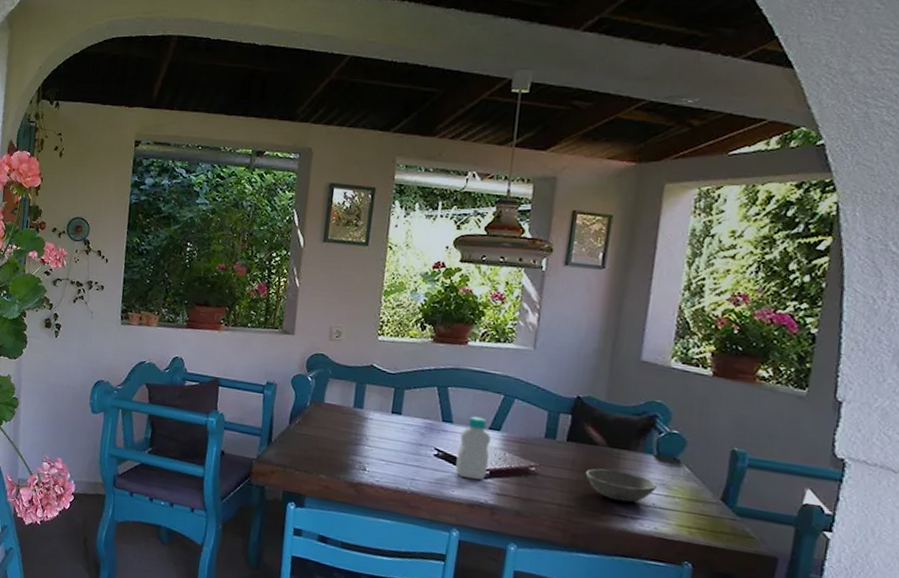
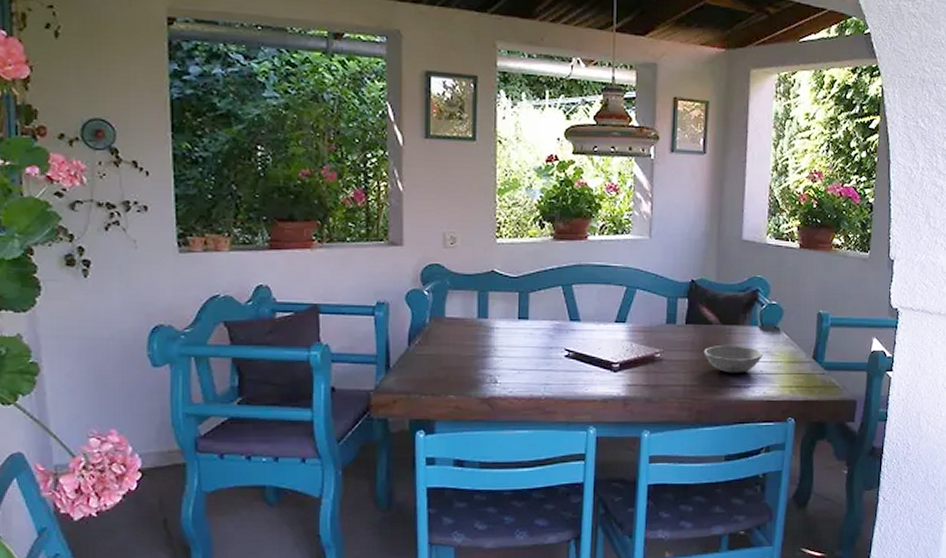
bottle: present [455,416,491,480] -> none [587,311,617,375]

